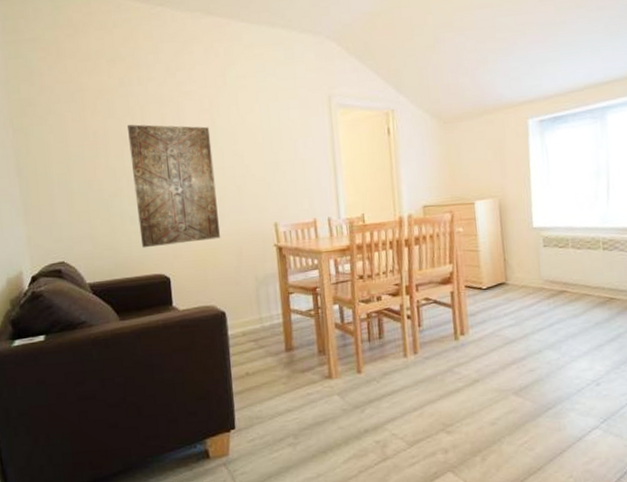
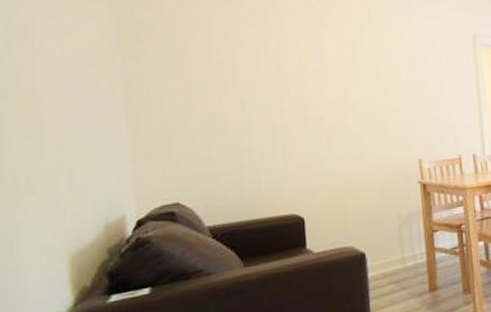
wall art: present [128,124,221,248] -> none [260,55,362,187]

